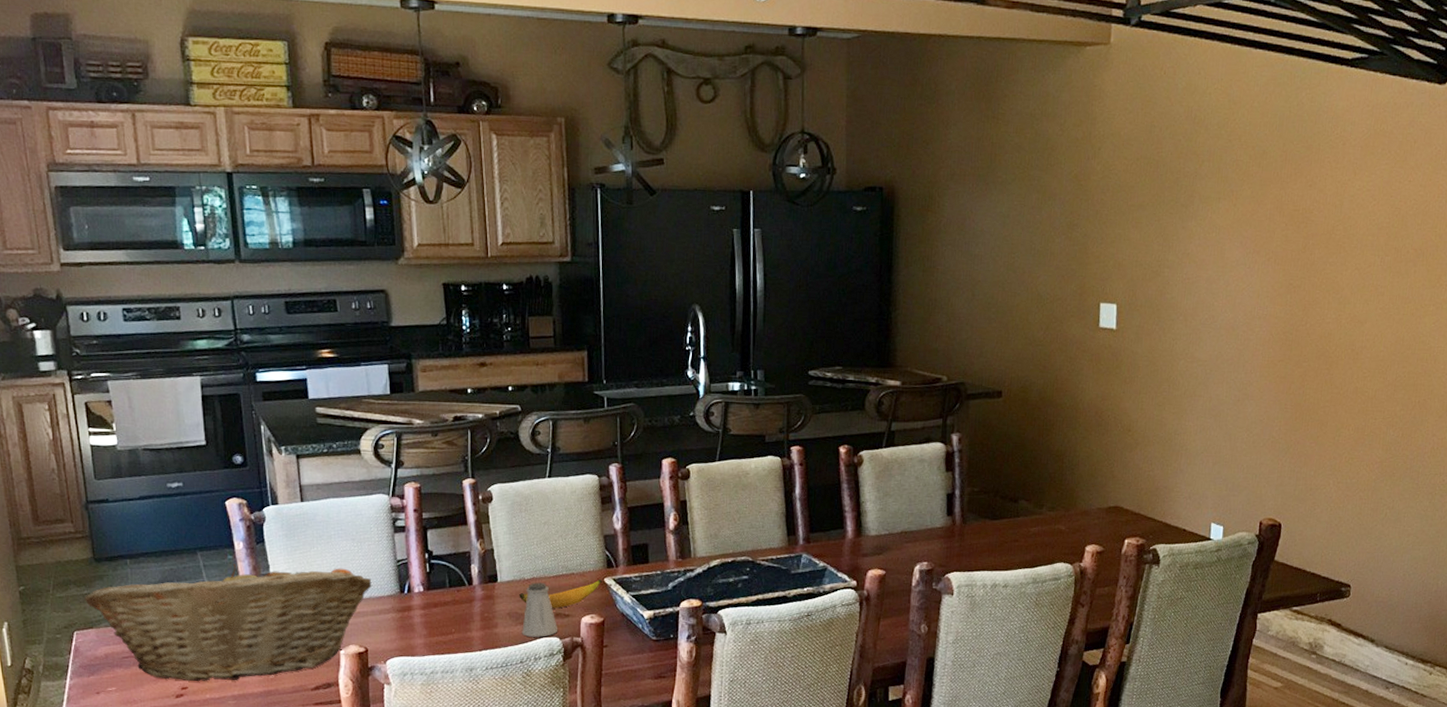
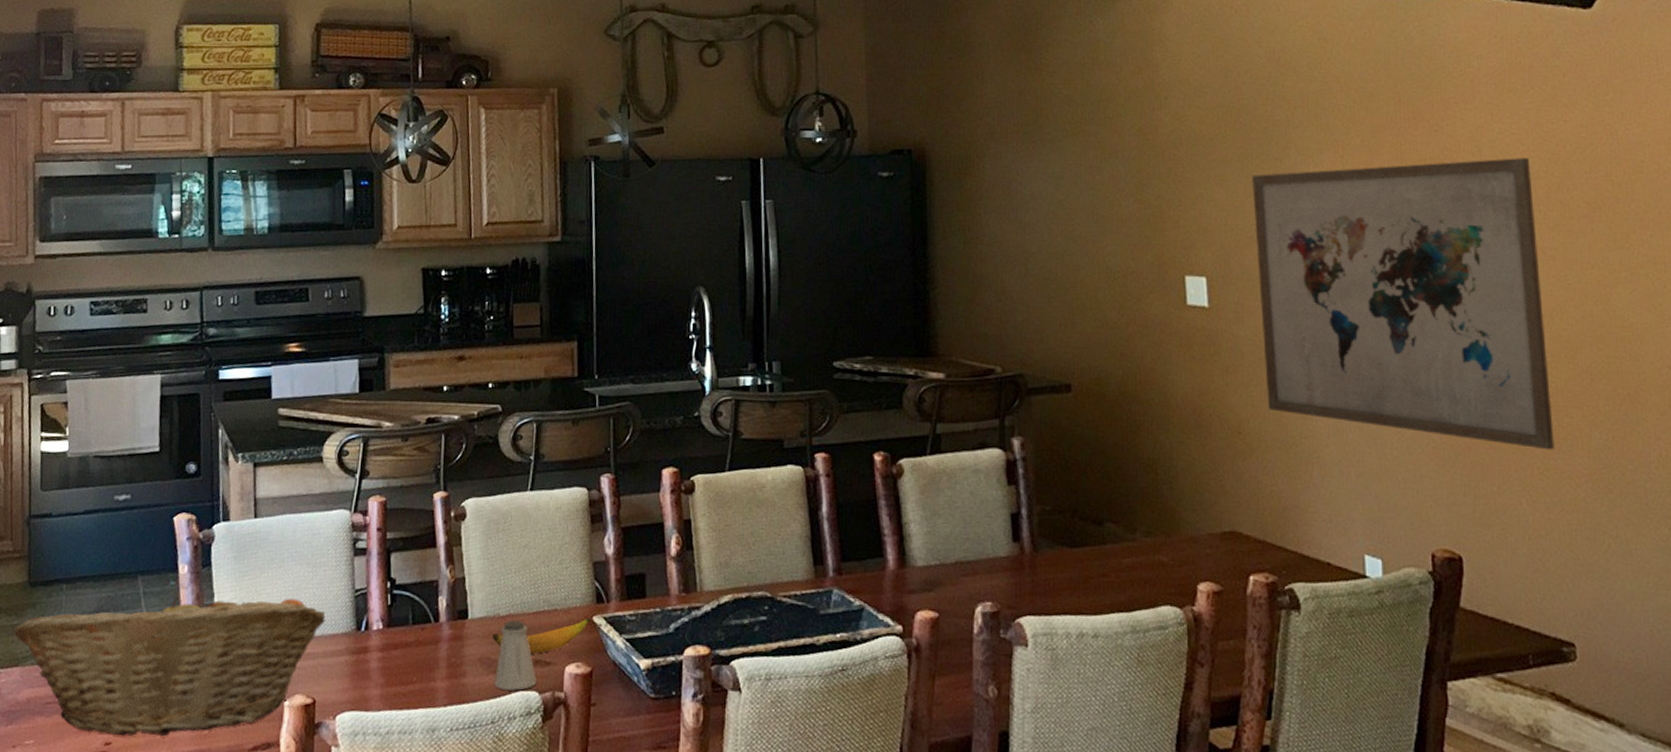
wall art: none [1153,210,1378,444] -> present [1252,158,1555,451]

